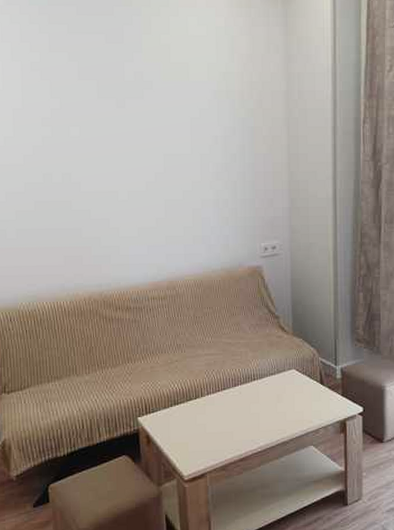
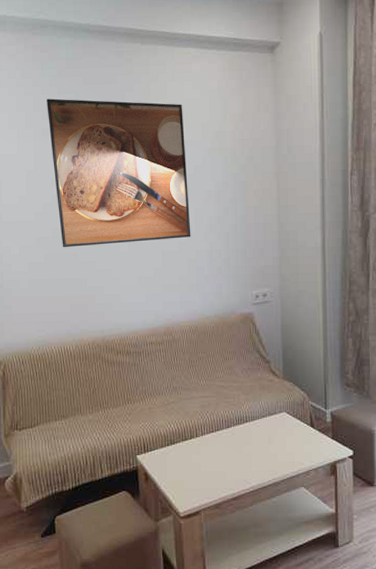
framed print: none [35,29,196,195] -> present [47,98,191,248]

